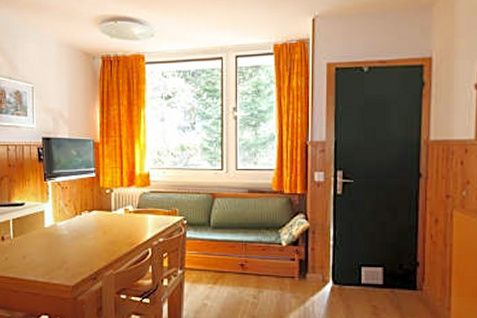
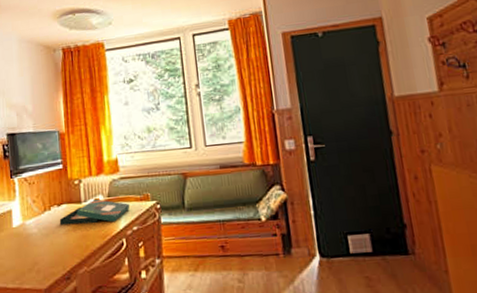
board game: none [89,209,158,232] -> present [59,198,130,226]

